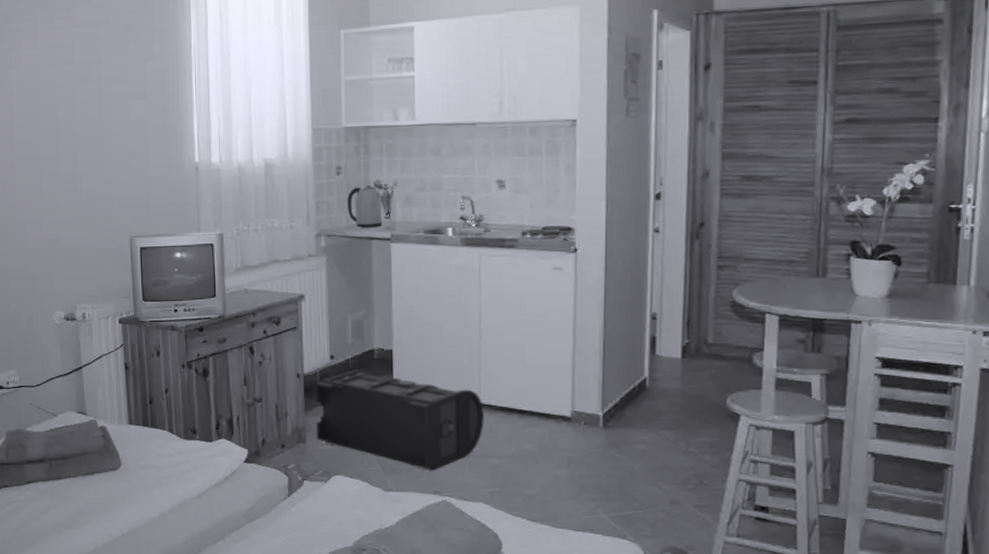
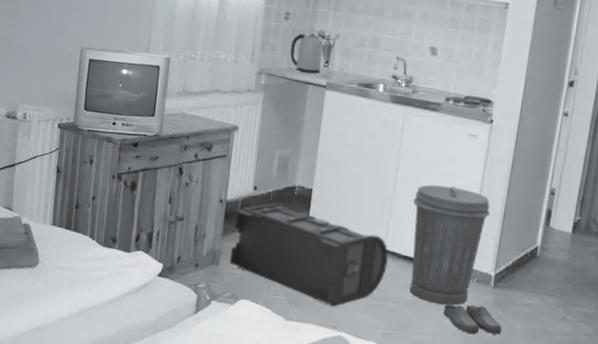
trash can: none [502,326,589,454] -> present [409,184,491,306]
slippers: none [553,449,619,482] -> present [444,304,502,335]

